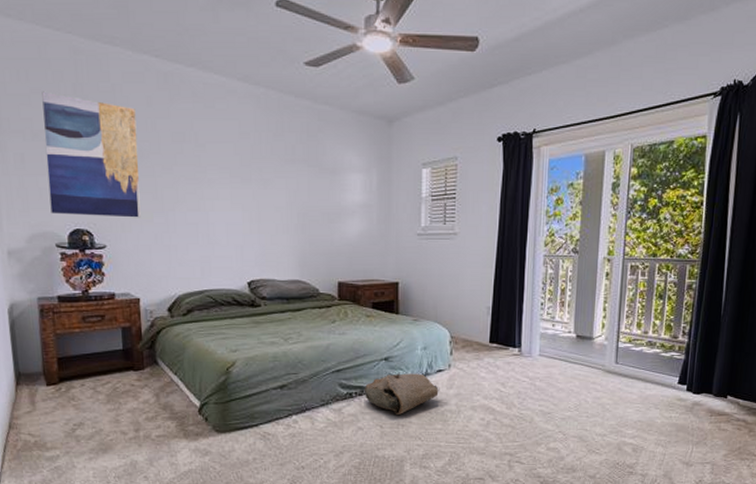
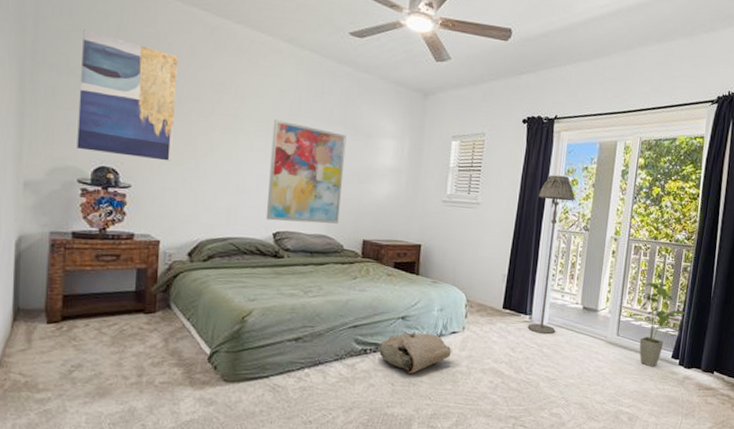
wall art: none [236,164,312,270] -> present [265,119,347,224]
floor lamp: none [517,195,561,367] -> present [527,175,575,335]
house plant: none [640,303,694,395] -> present [639,282,687,367]

